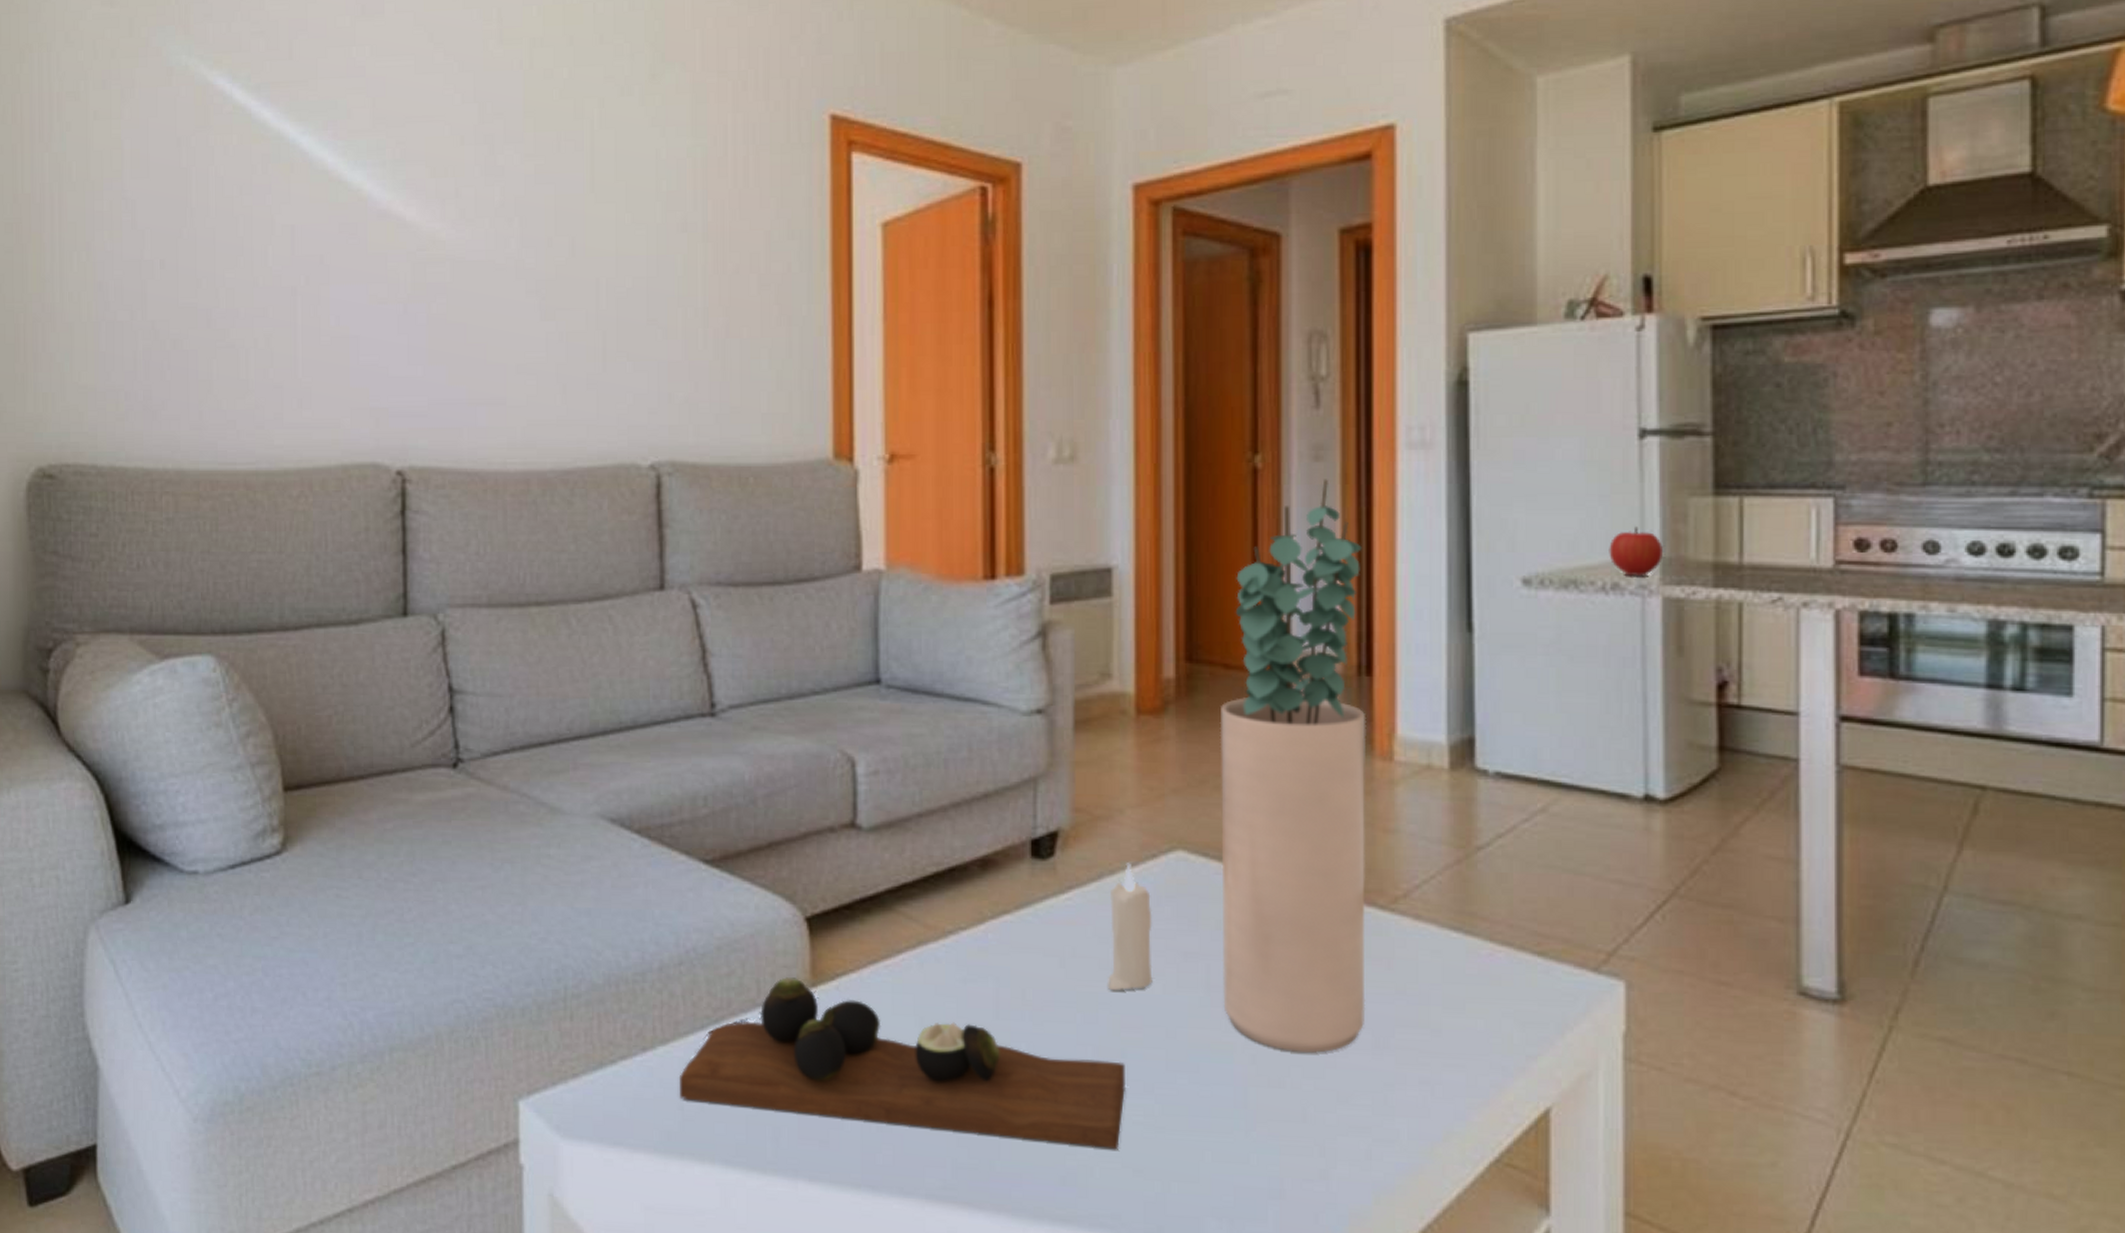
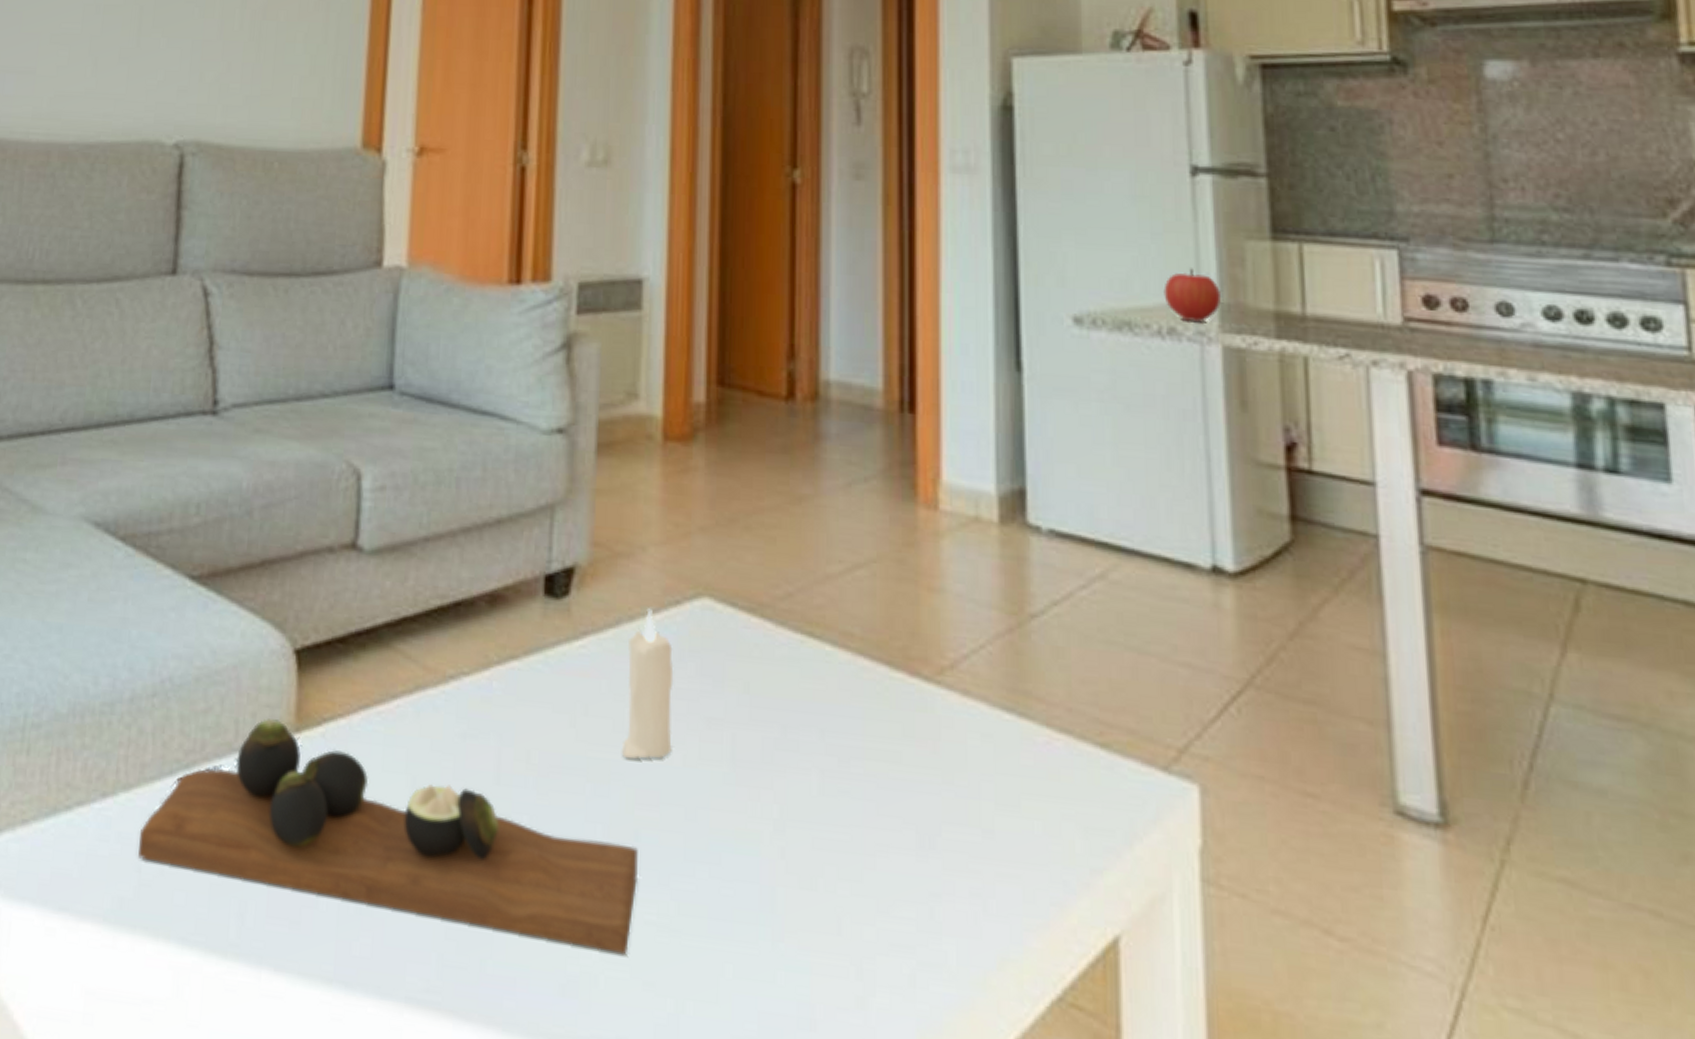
vase: present [1219,479,1367,1054] -> none [749,199,909,851]

